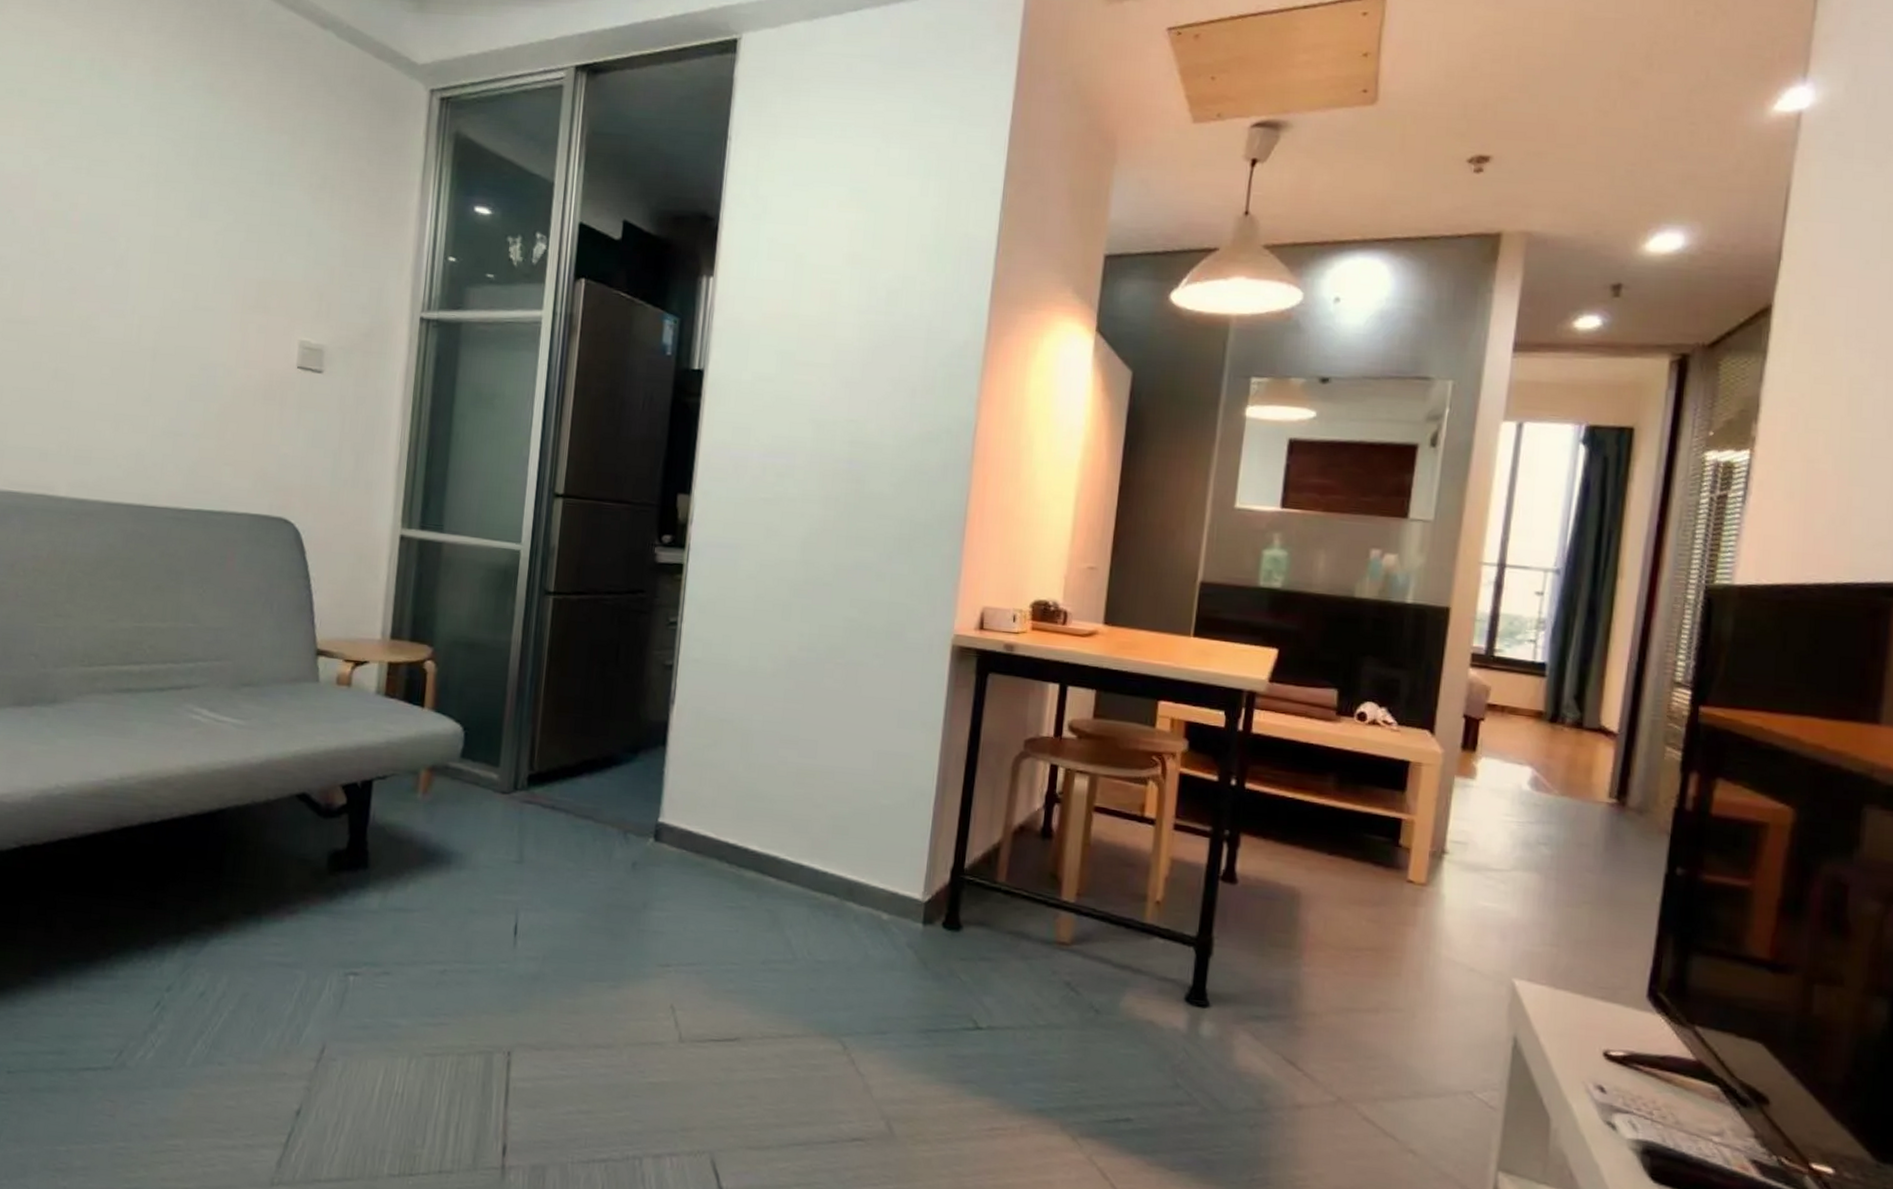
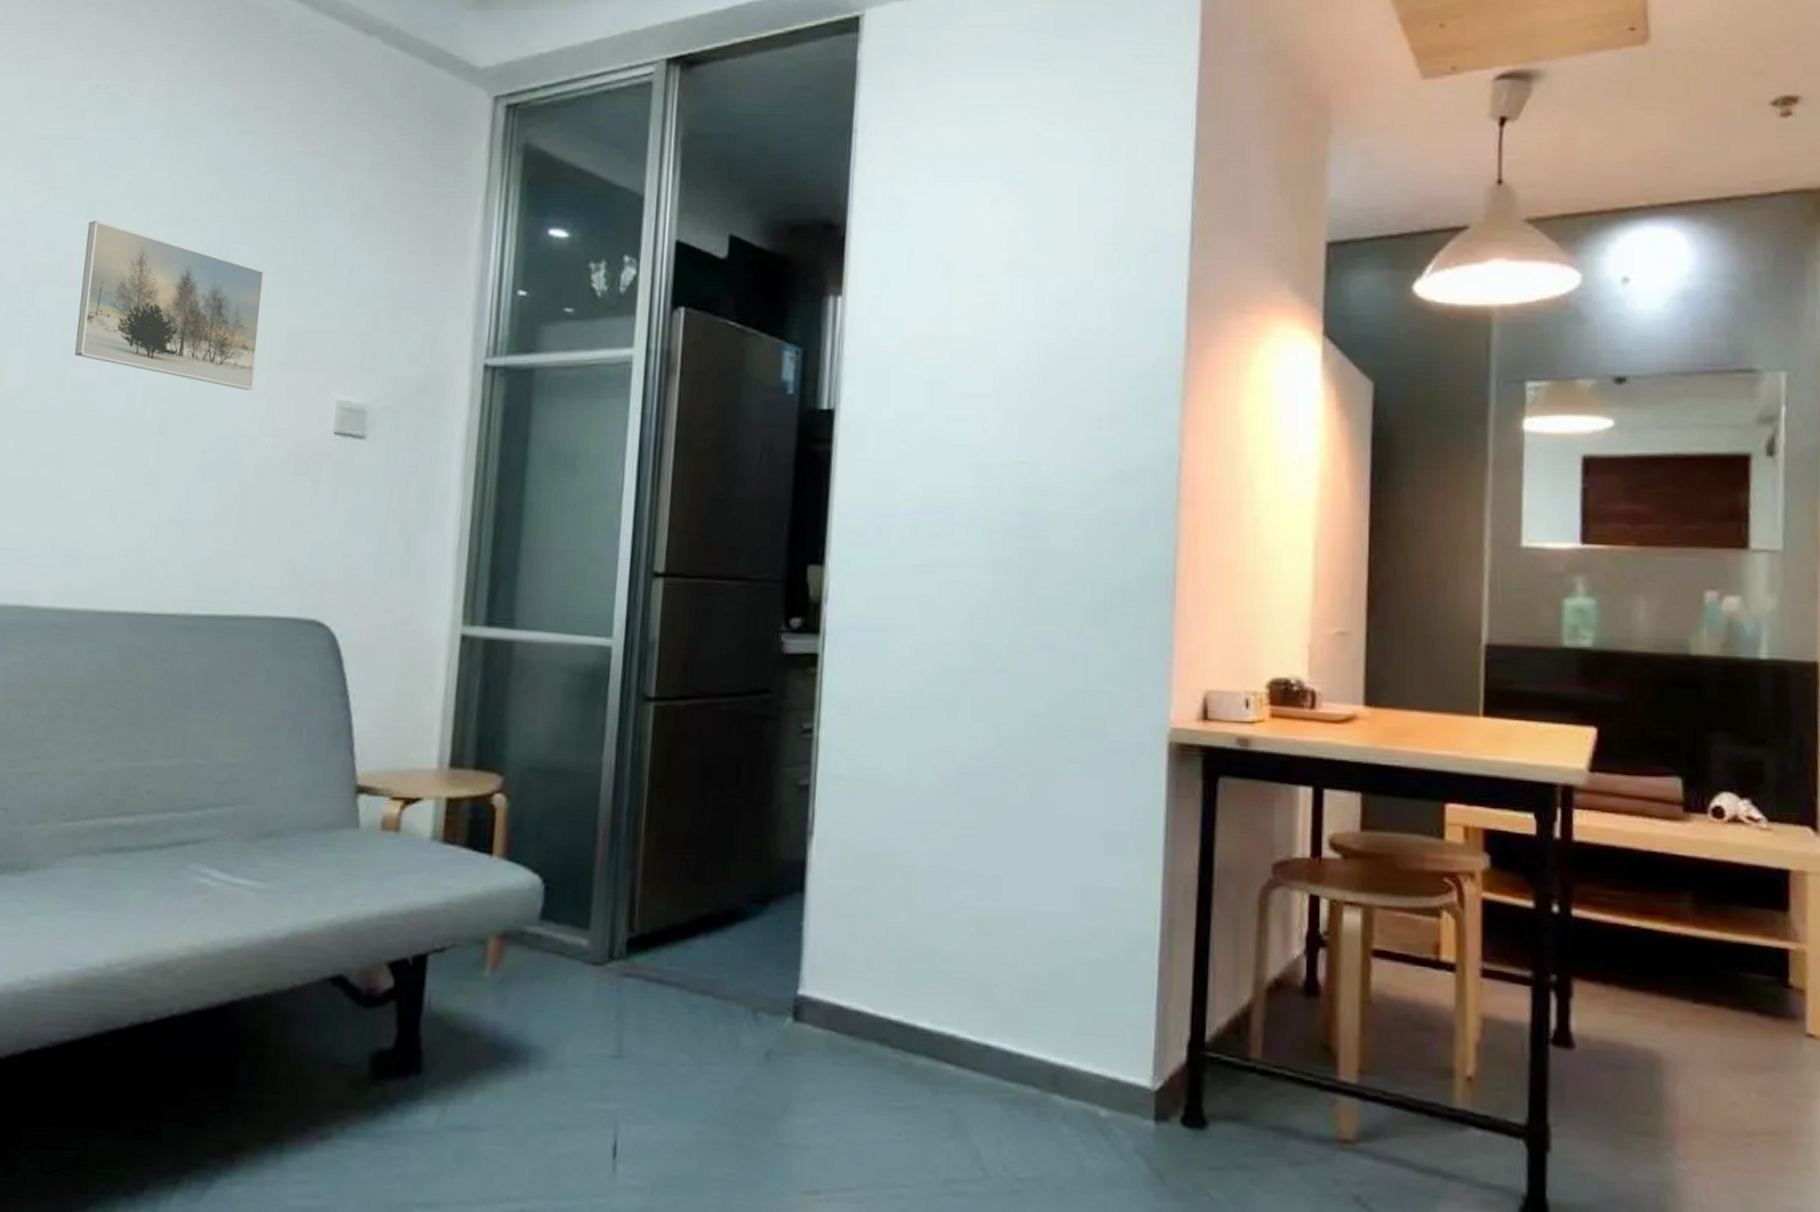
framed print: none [80,176,238,328] -> present [74,220,265,390]

